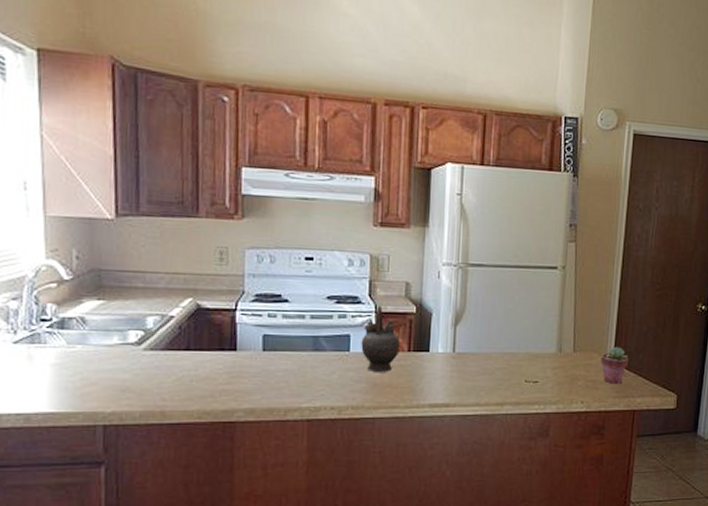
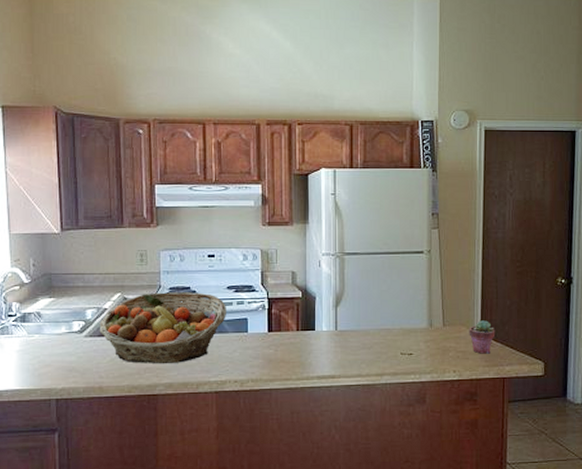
fruit basket: none [162,299,325,386] -> present [99,292,226,364]
teapot: present [361,305,400,373] -> none [257,292,290,350]

